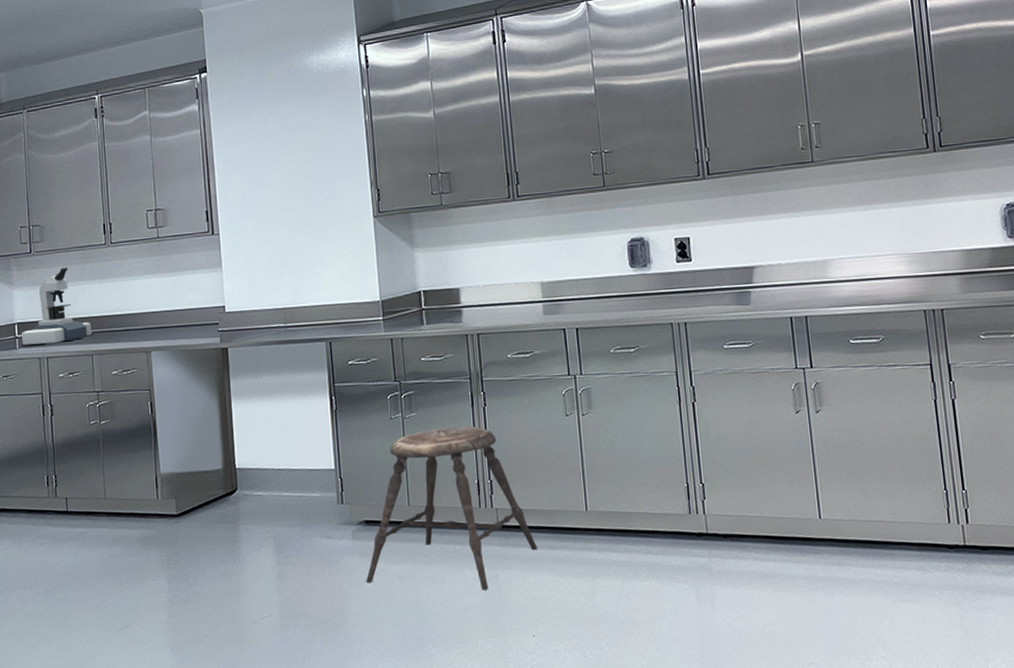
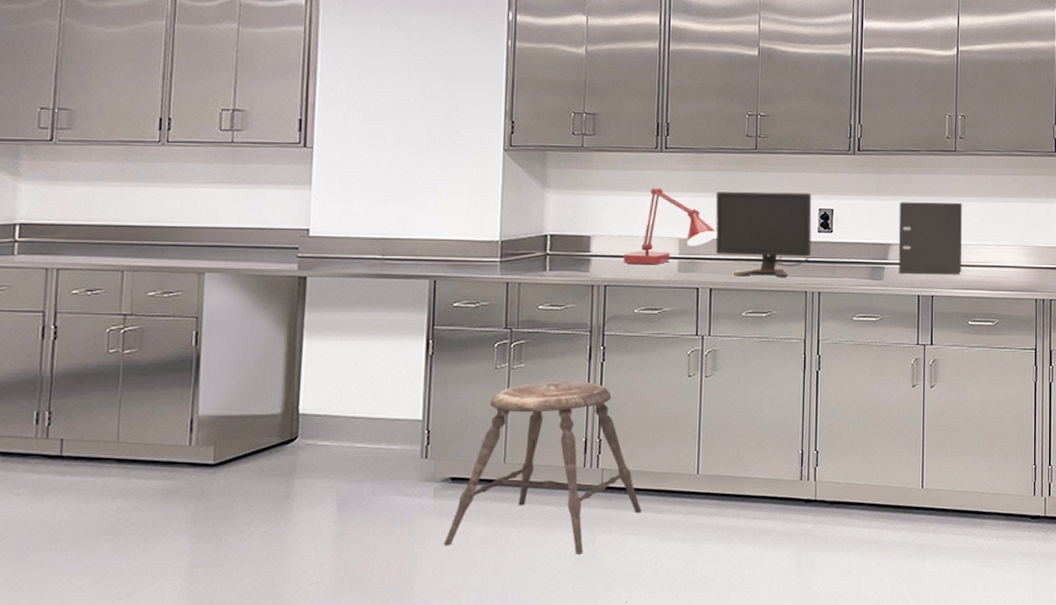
microscope: present [21,267,95,347] -> none [22,163,130,254]
desk lamp: none [490,235,576,311] -> present [623,187,717,265]
computer monitor: none [570,224,672,314] -> present [715,191,812,278]
binder: none [758,215,836,296] -> present [898,202,963,275]

